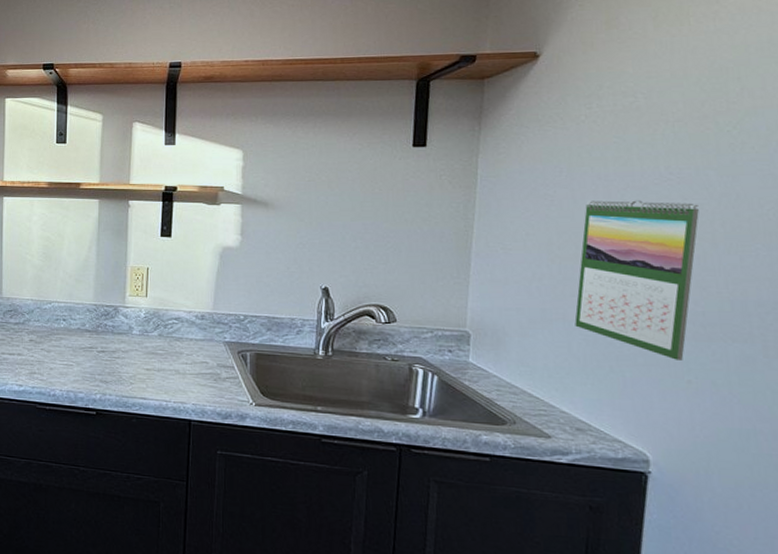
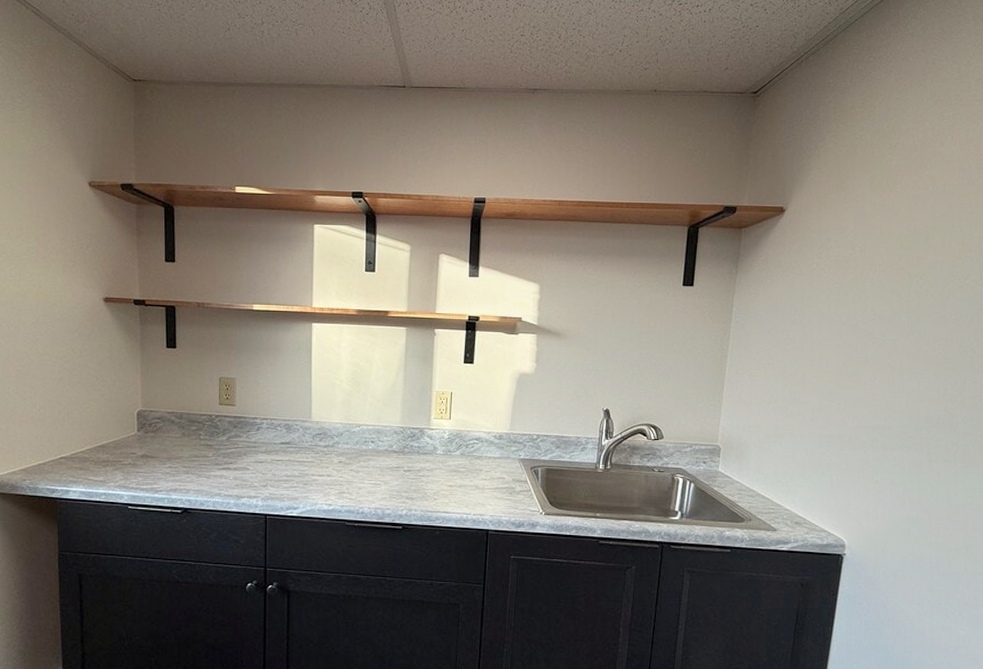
calendar: present [574,199,699,360] -> none [799,335,892,465]

